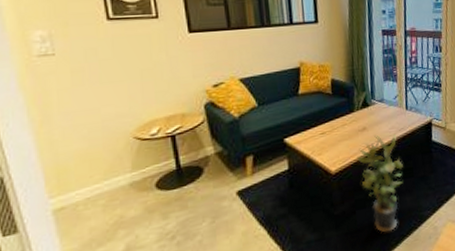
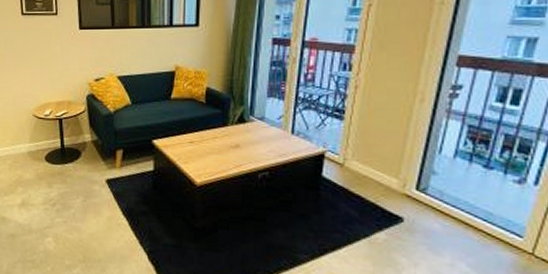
potted plant: present [357,134,403,233] -> none [225,155,279,263]

